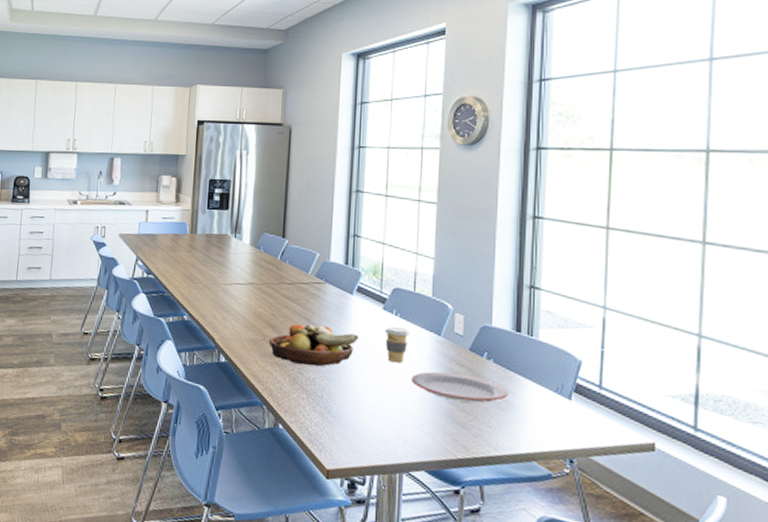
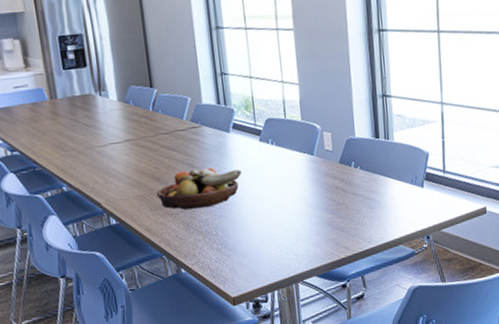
coffee cup: present [384,327,409,363] -> none [263,155,287,189]
plate: present [411,371,509,403] -> none [293,185,376,211]

